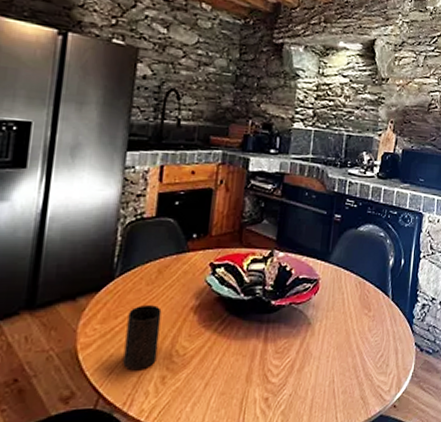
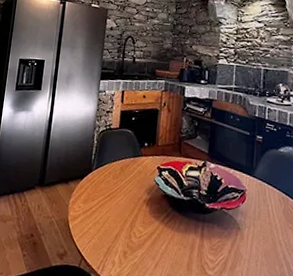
cup: present [123,305,162,371] -> none [98,193,124,244]

